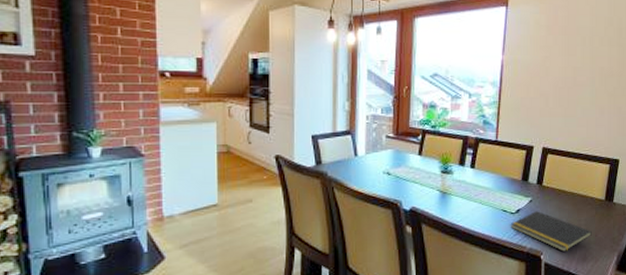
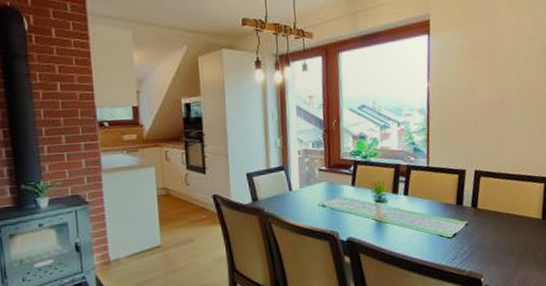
notepad: present [510,211,592,252] -> none [448,234,531,273]

